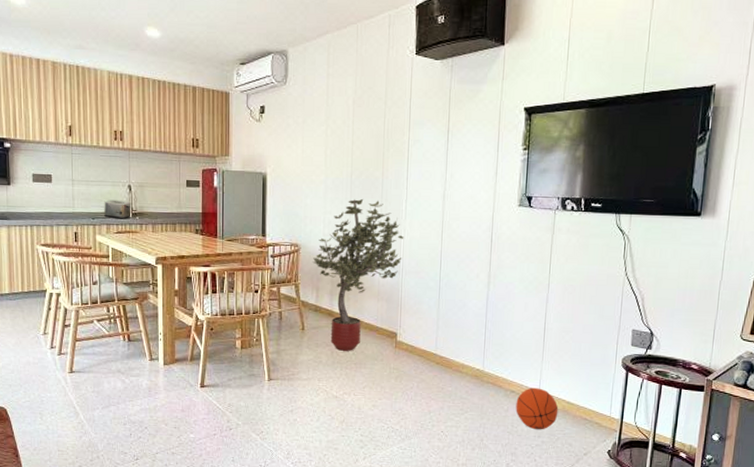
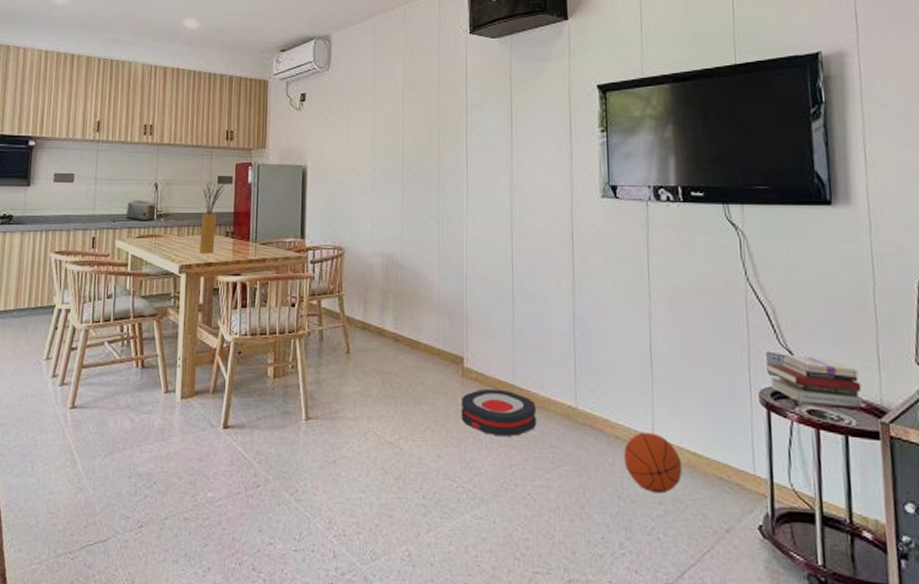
vase: none [173,184,194,248] -> present [200,180,226,254]
potted tree: present [312,199,404,351] -> none [358,193,467,381]
robot vacuum: none [393,356,452,391] -> present [460,388,537,436]
books: none [630,330,698,371] -> present [766,353,863,410]

